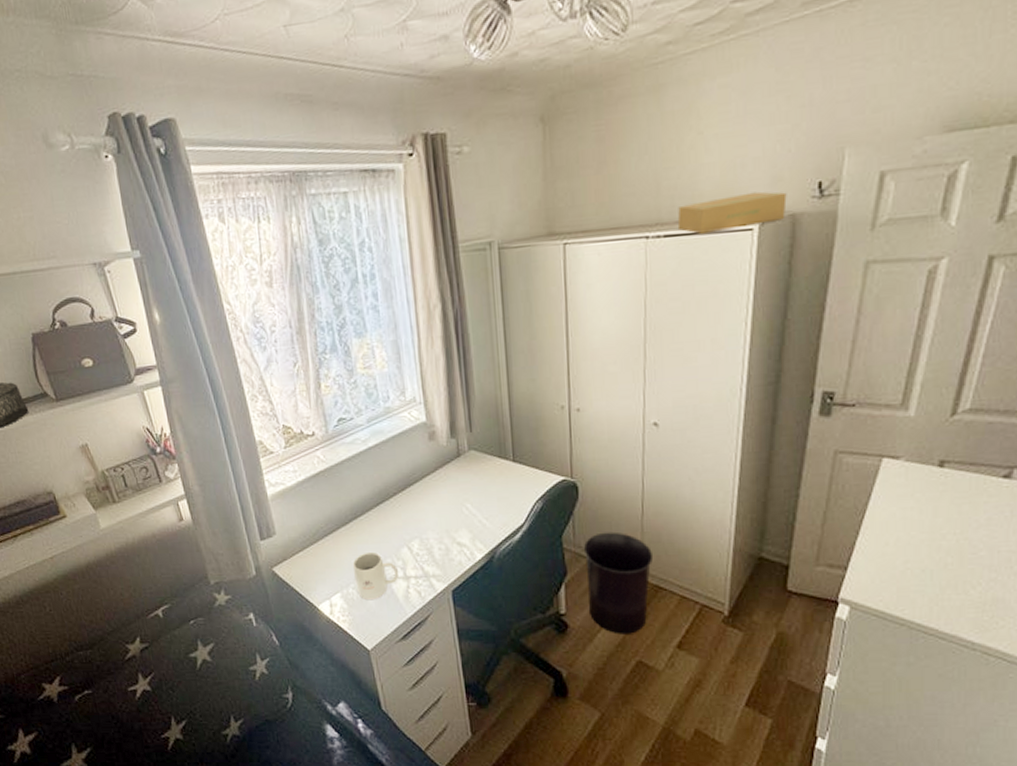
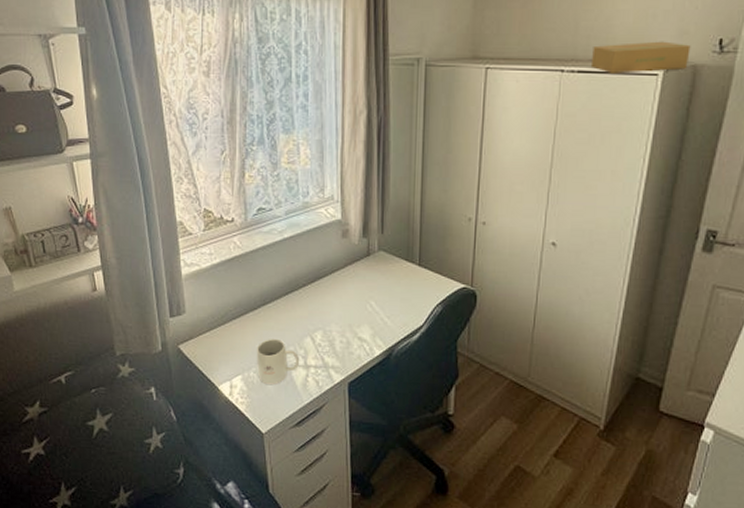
waste bin: present [583,531,654,634] -> none [475,340,540,440]

